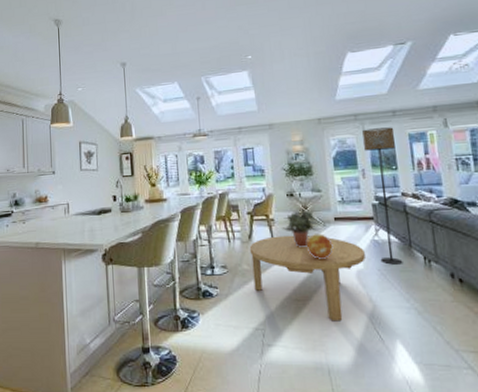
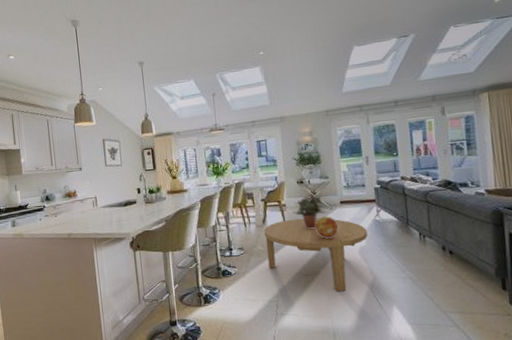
floor lamp: present [362,127,403,265] -> none [367,116,401,241]

